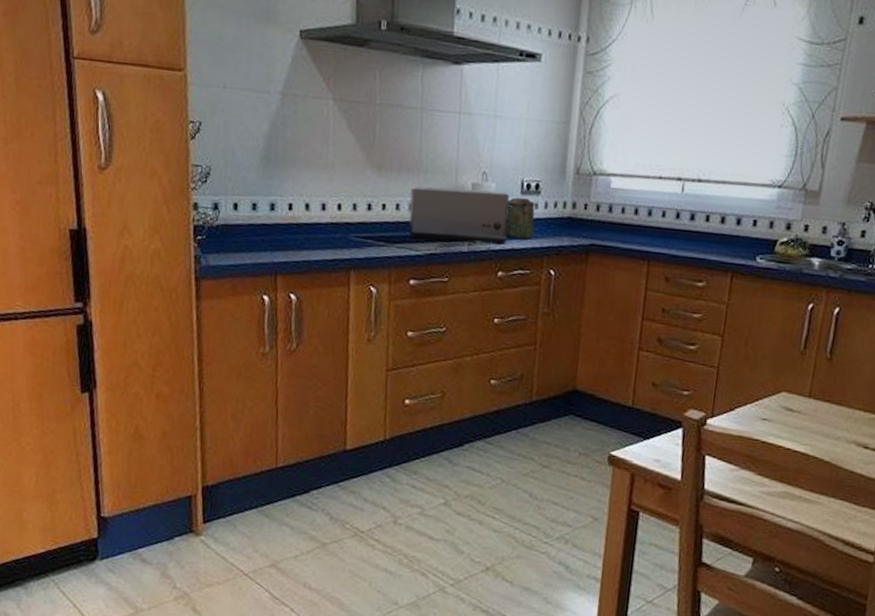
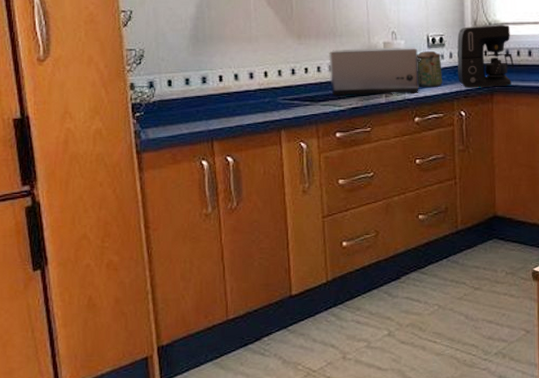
coffee maker: none [551,174,617,247] -> present [457,25,515,88]

